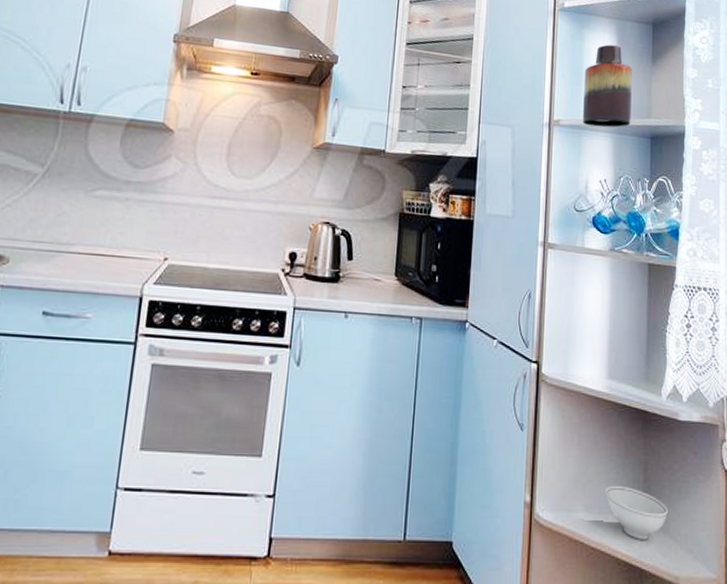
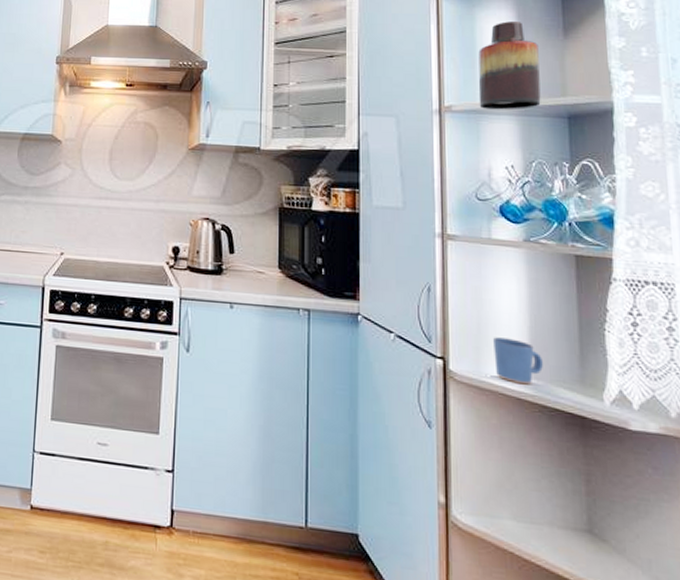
mug: none [579,341,617,384] -> present [493,337,543,385]
bowl: present [604,485,669,541] -> none [536,494,623,560]

